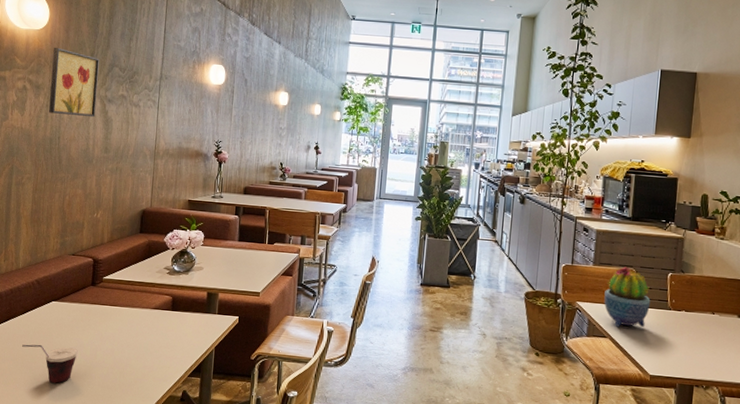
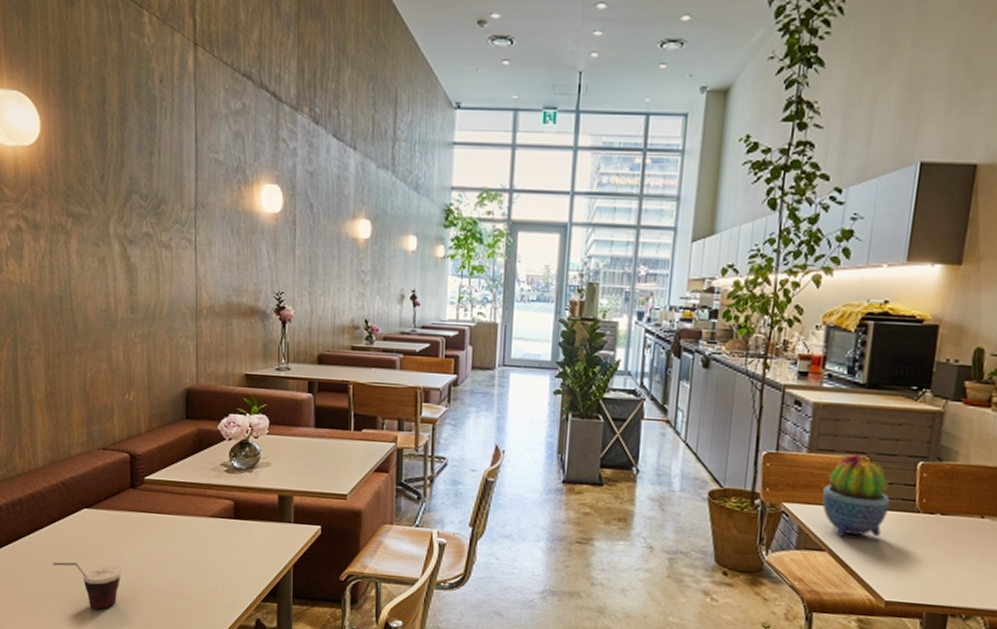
wall art: present [49,48,99,118] -> none [50,170,114,266]

